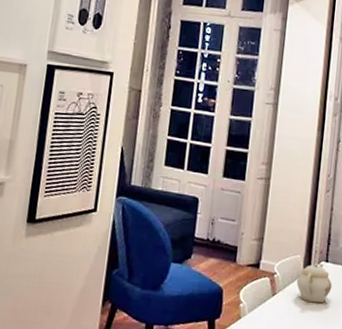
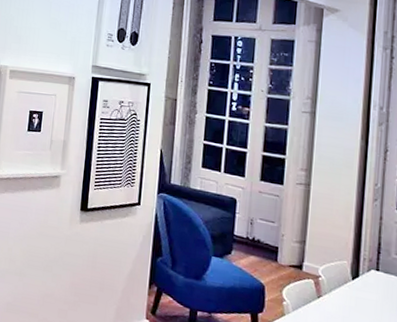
teapot: present [297,262,333,303] -> none [344,270,385,311]

